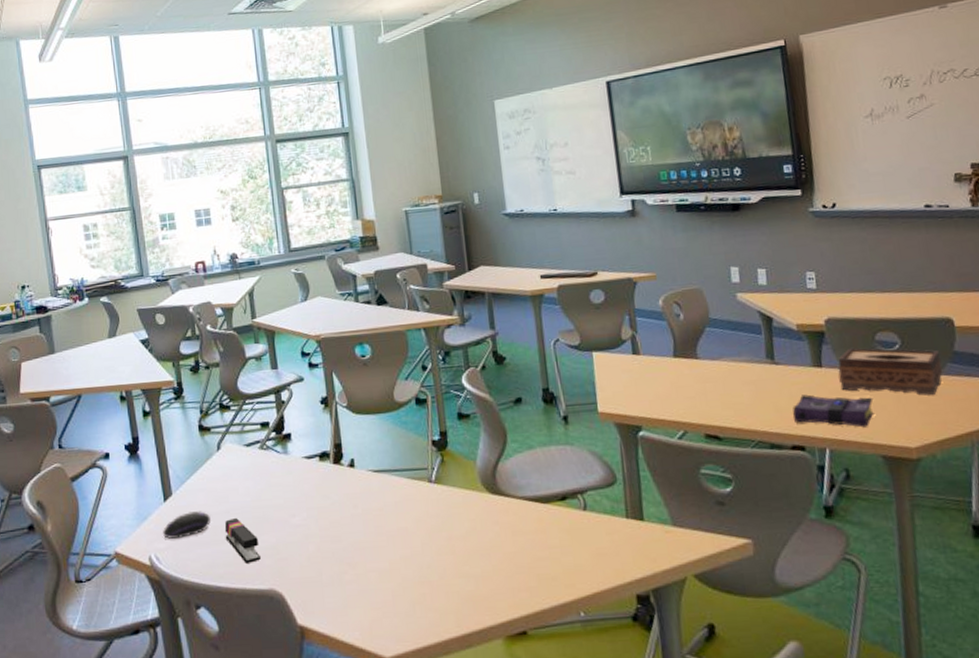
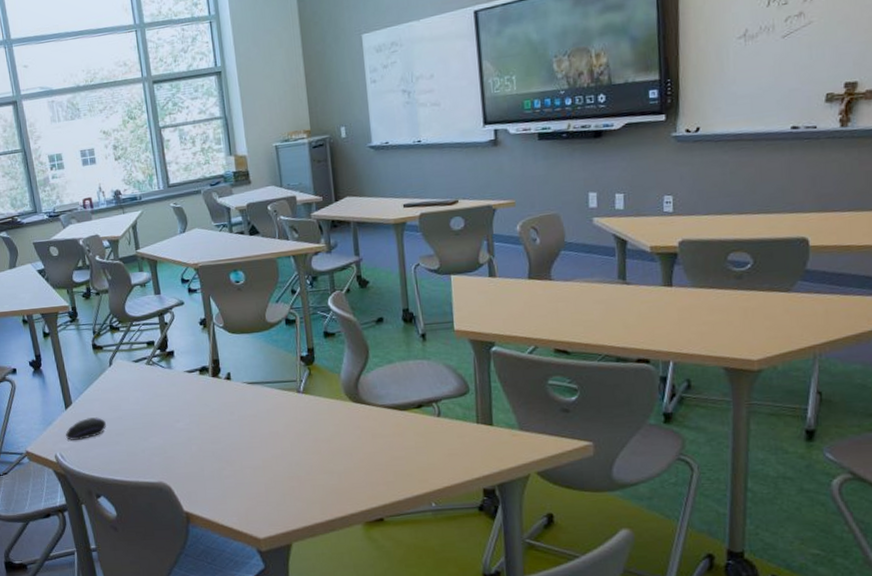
stapler: present [224,518,261,563] -> none [118,423,150,461]
book: present [792,394,874,427] -> none [639,312,720,342]
tissue box: present [837,347,942,396] -> none [688,267,792,312]

